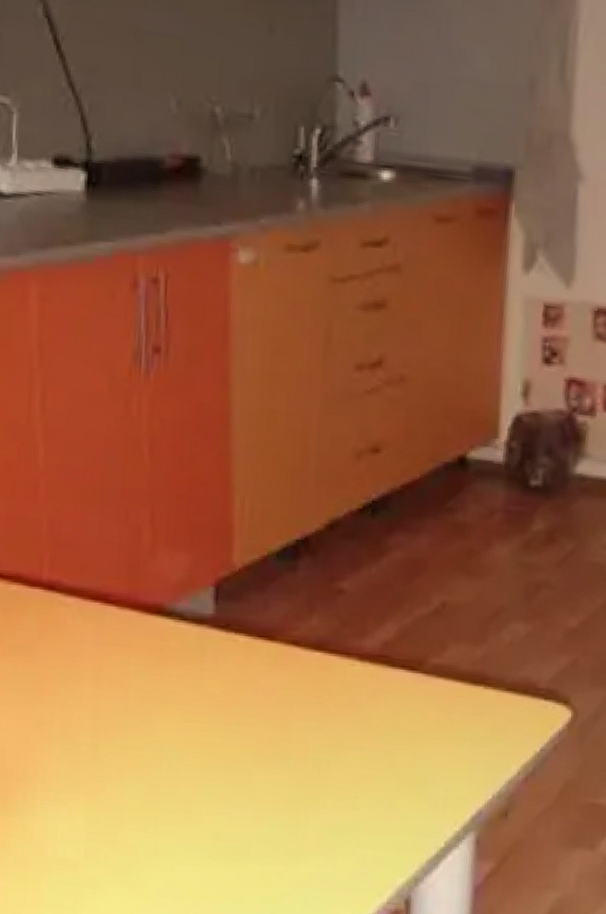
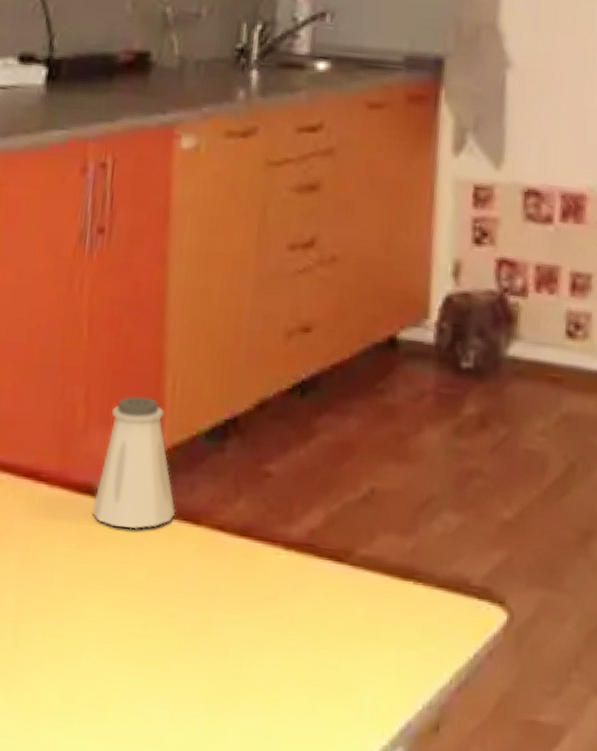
saltshaker: none [164,518,250,647] -> present [91,395,176,530]

